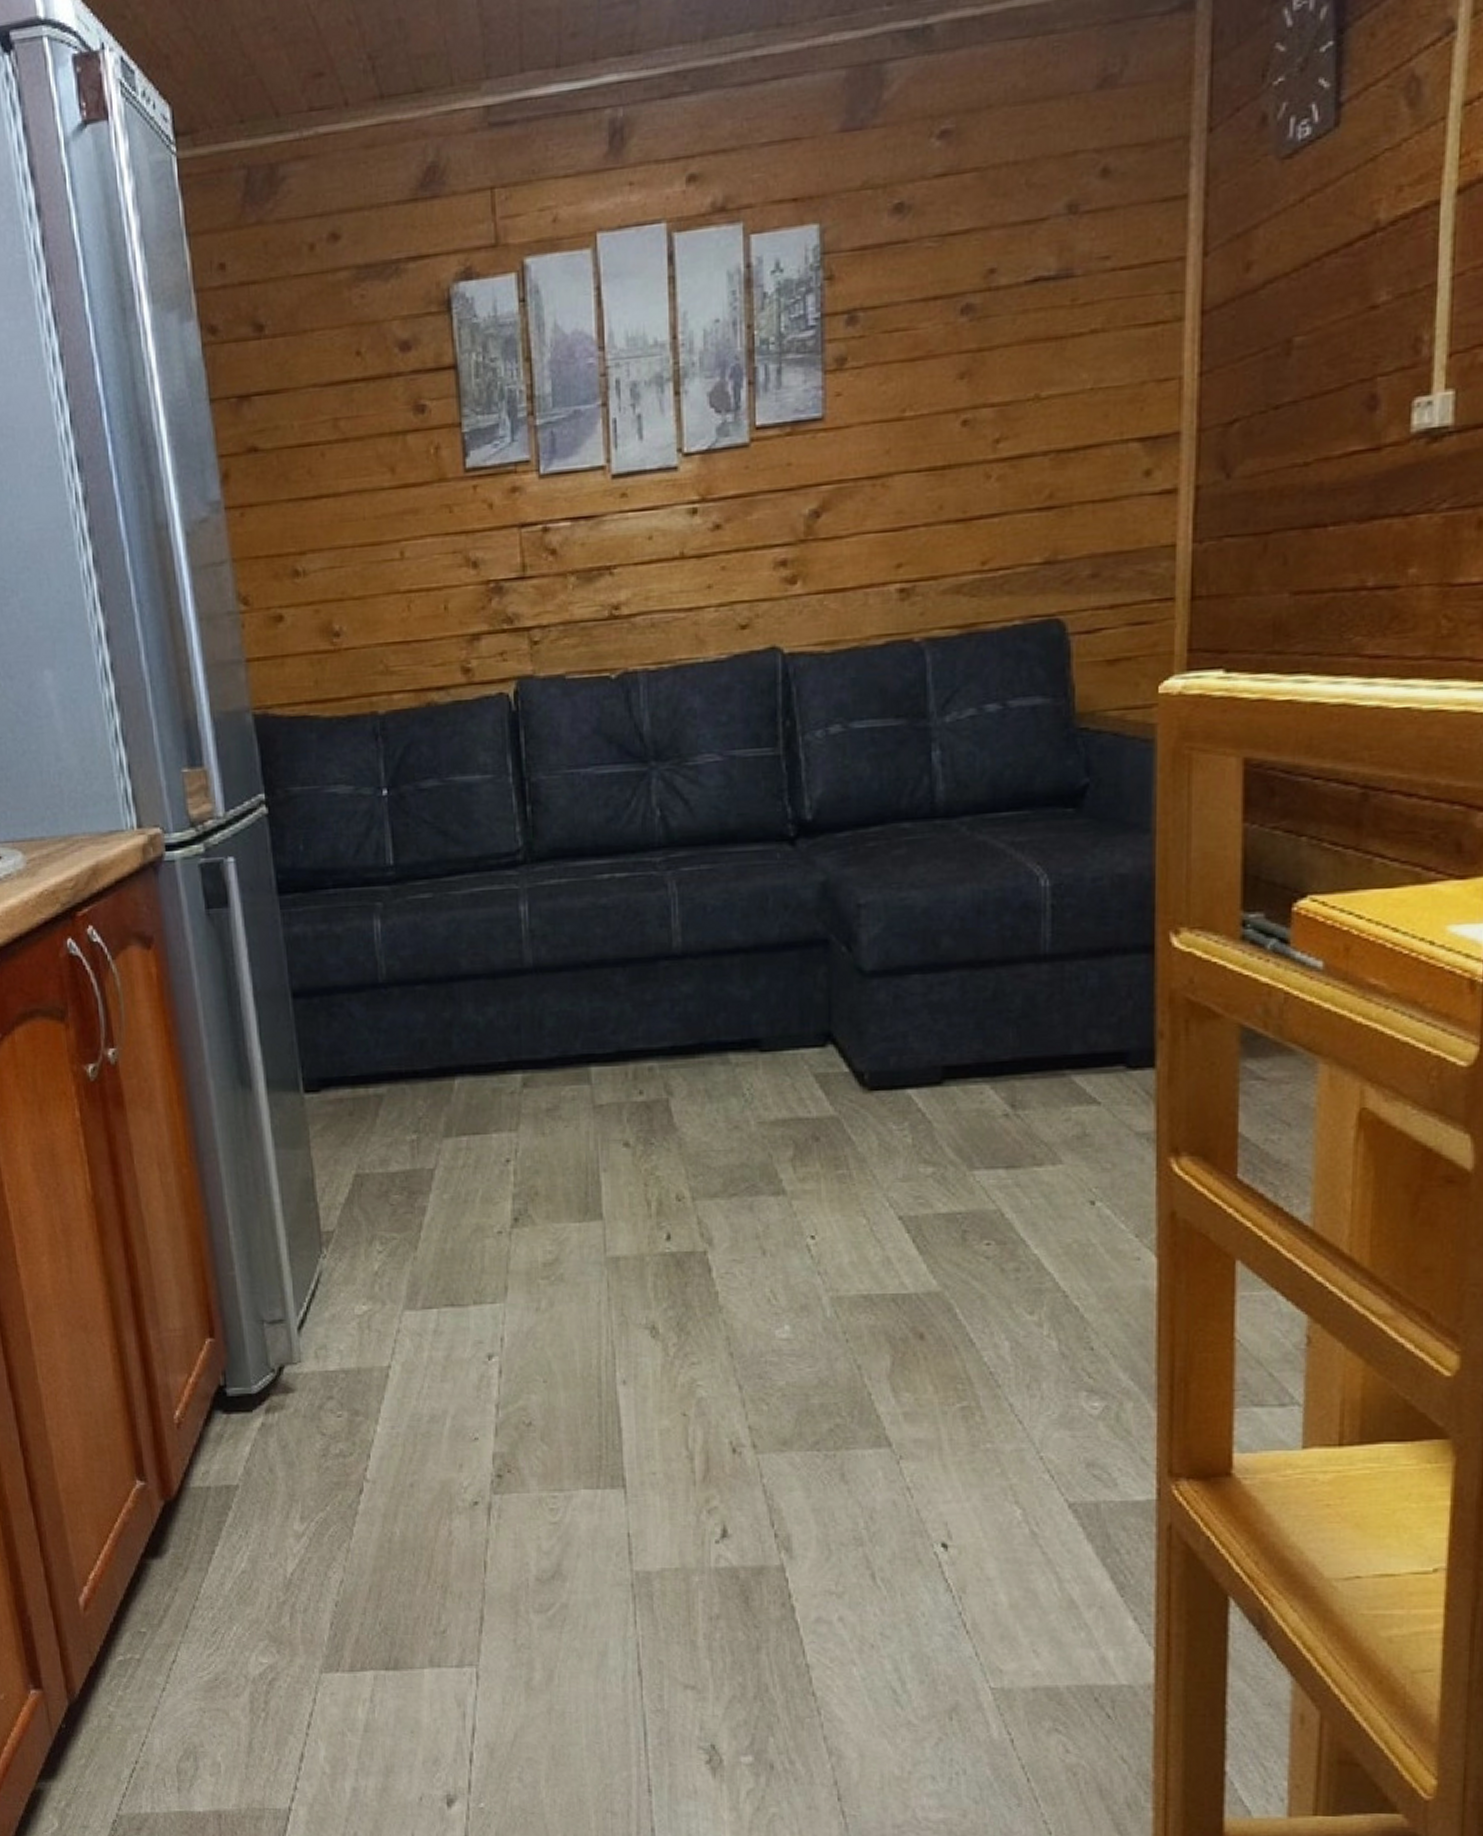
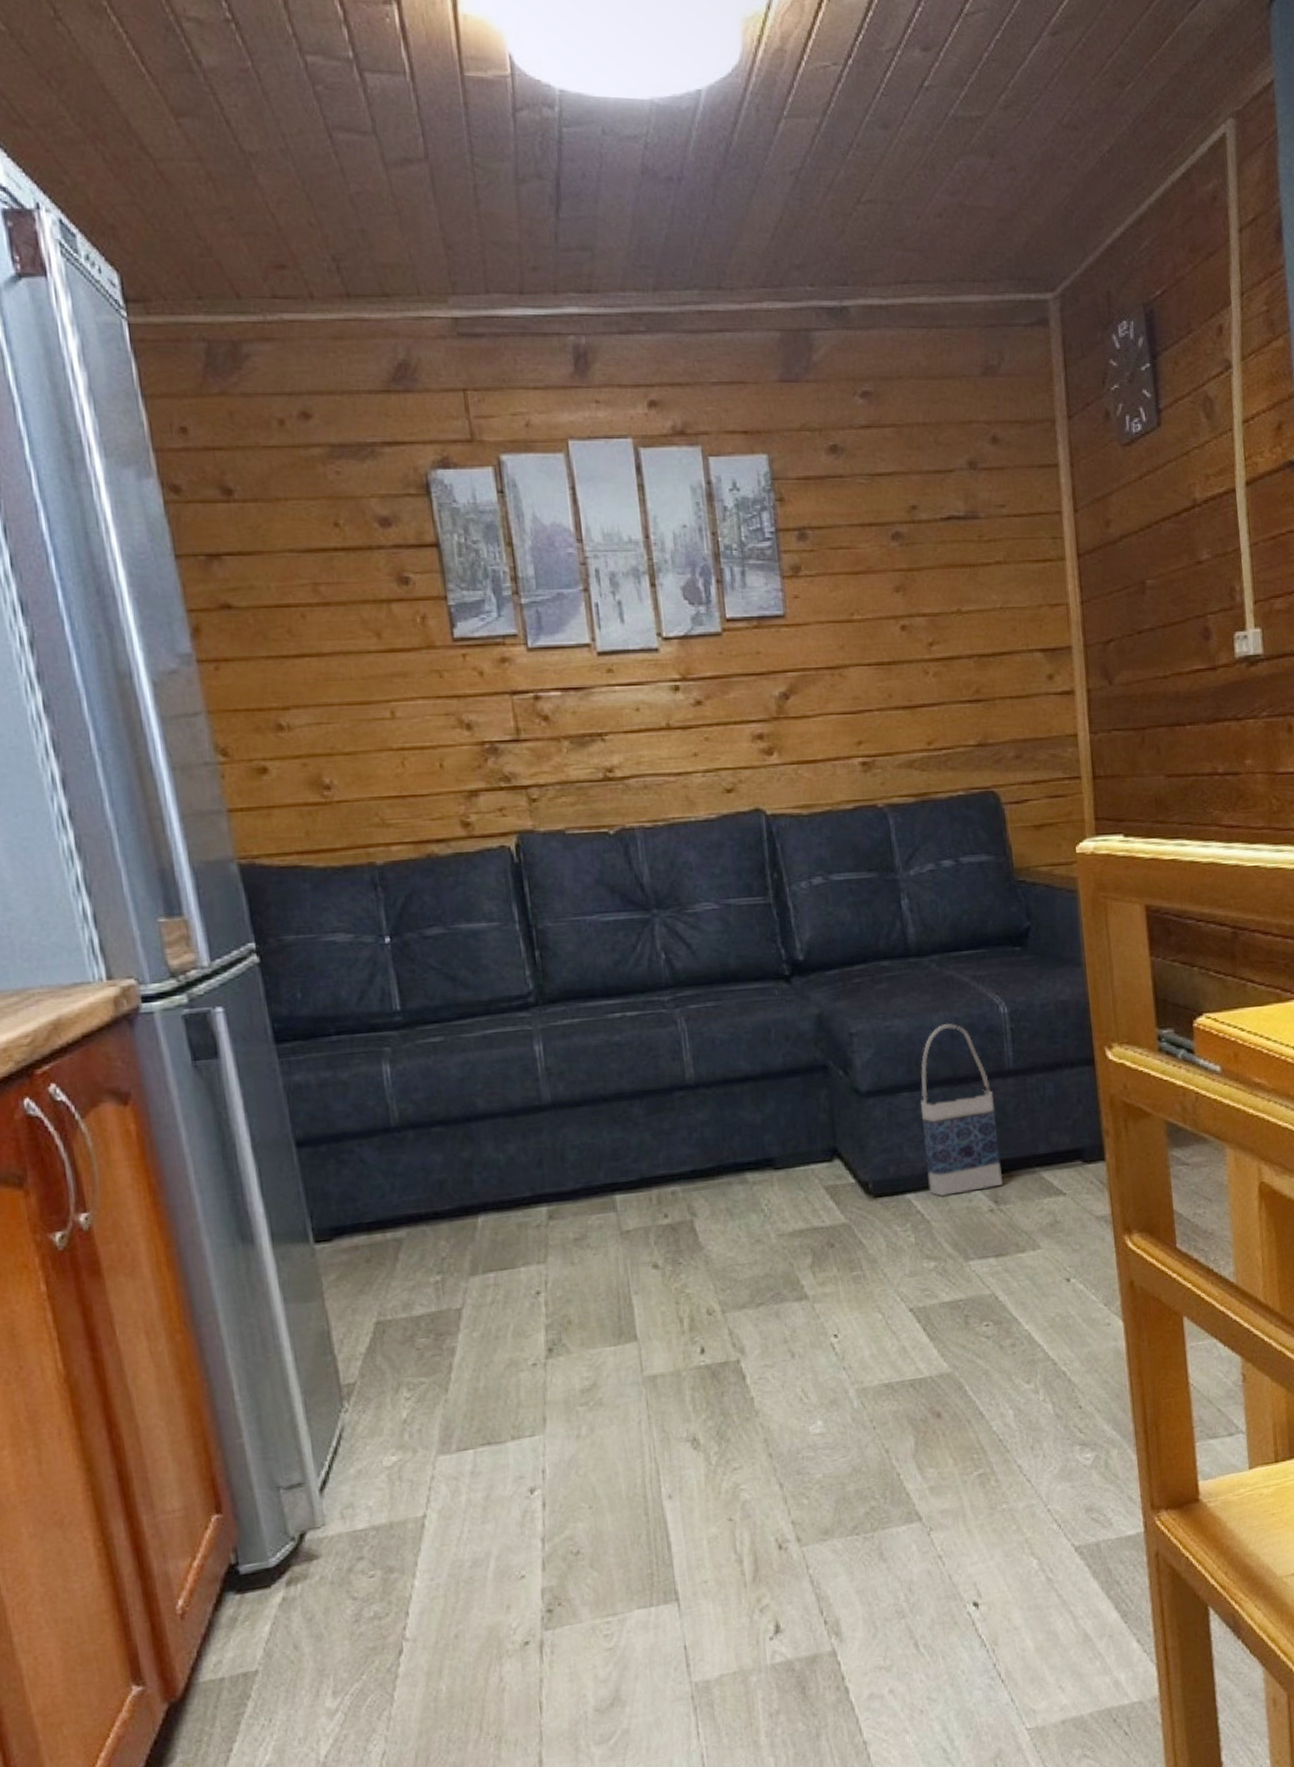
bag: none [932,897,1024,1095] -> present [920,1024,1003,1197]

